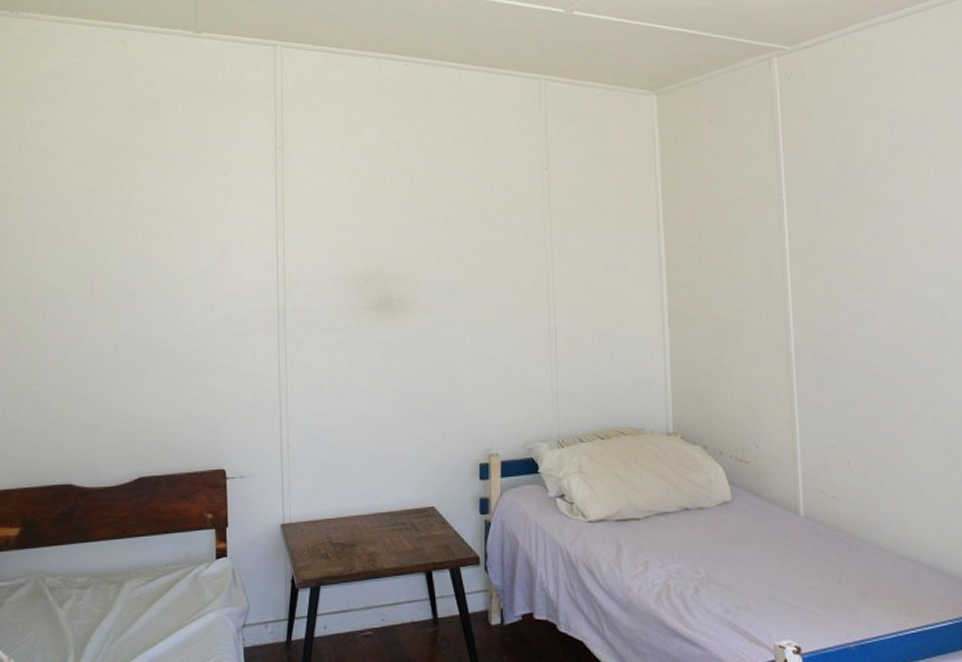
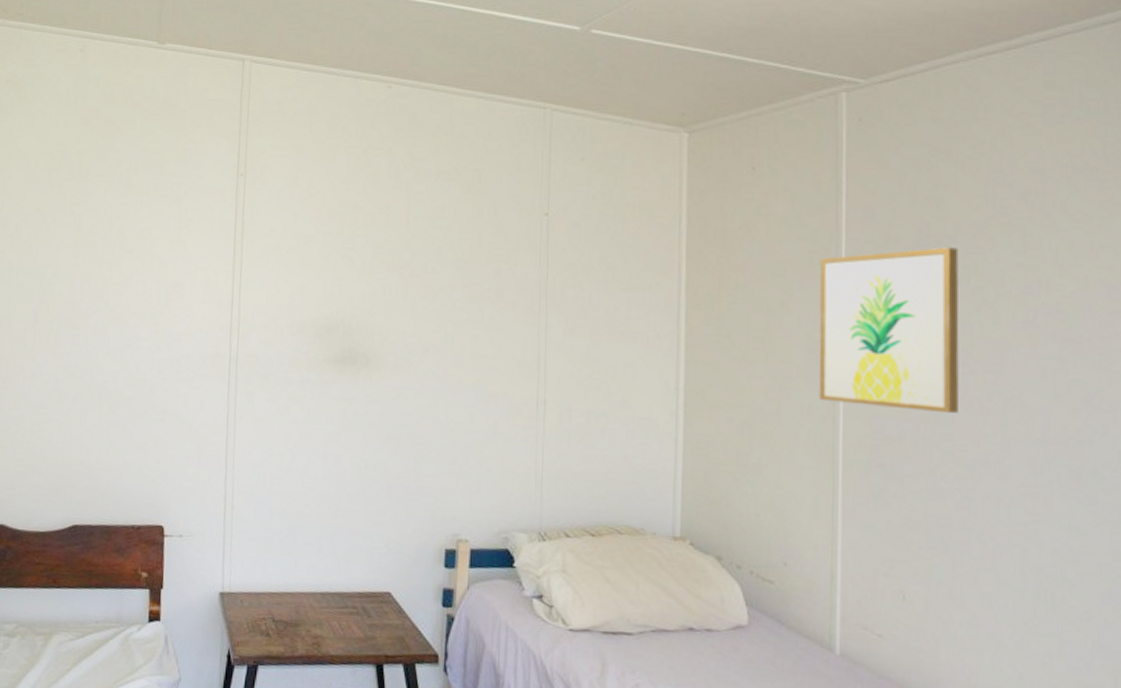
wall art: none [767,178,878,311] -> present [819,247,959,413]

